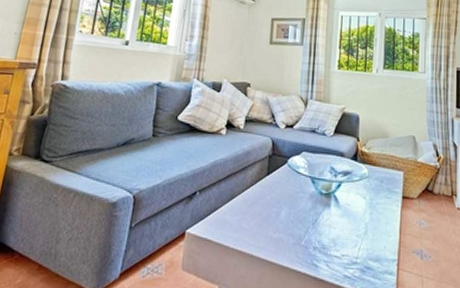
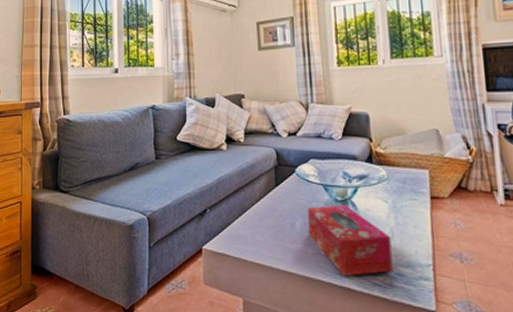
tissue box: none [291,197,365,268] -> present [307,204,393,277]

